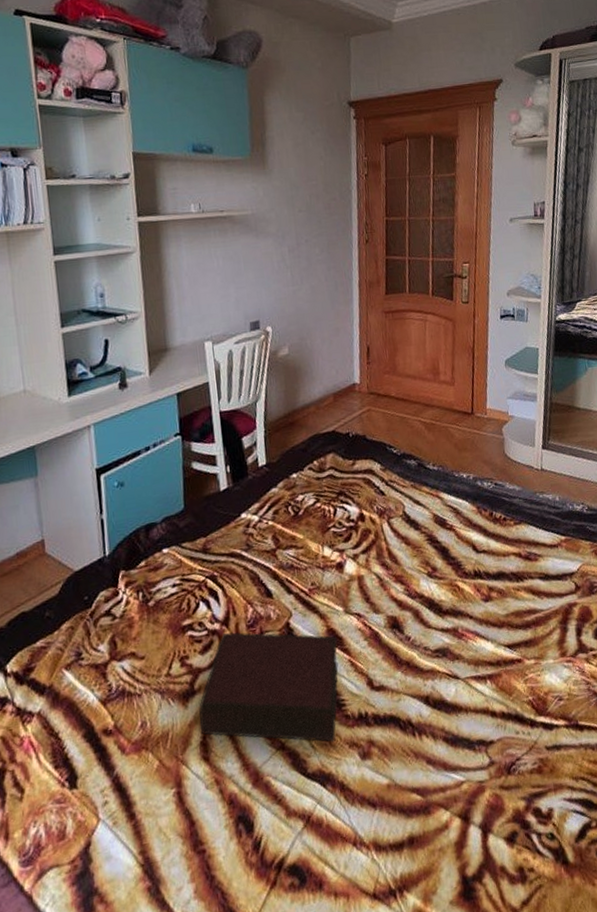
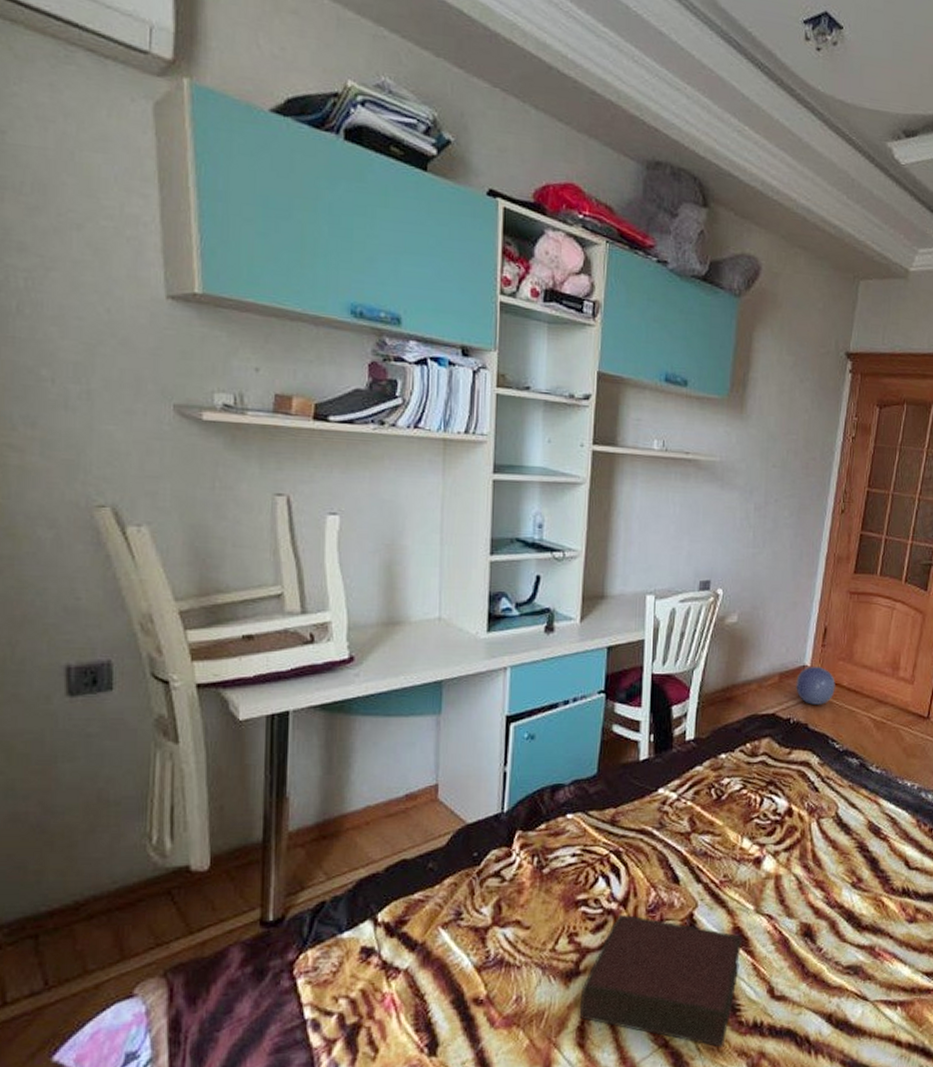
ball: none [349,382,385,418] -> present [796,666,835,705]

